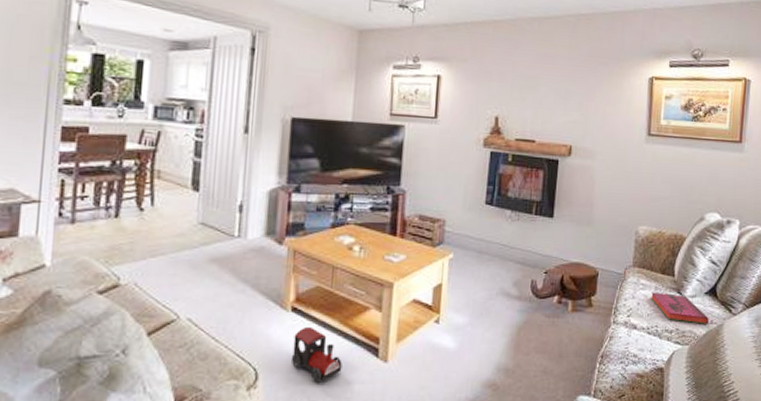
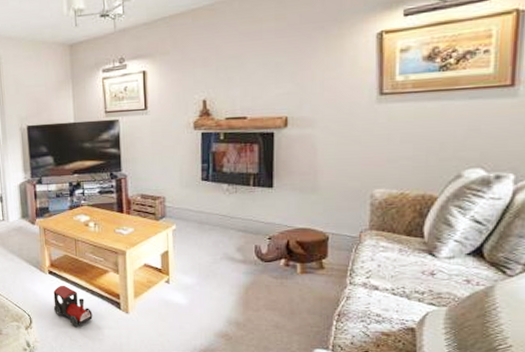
hardback book: present [651,292,709,325] -> none [395,254,473,287]

